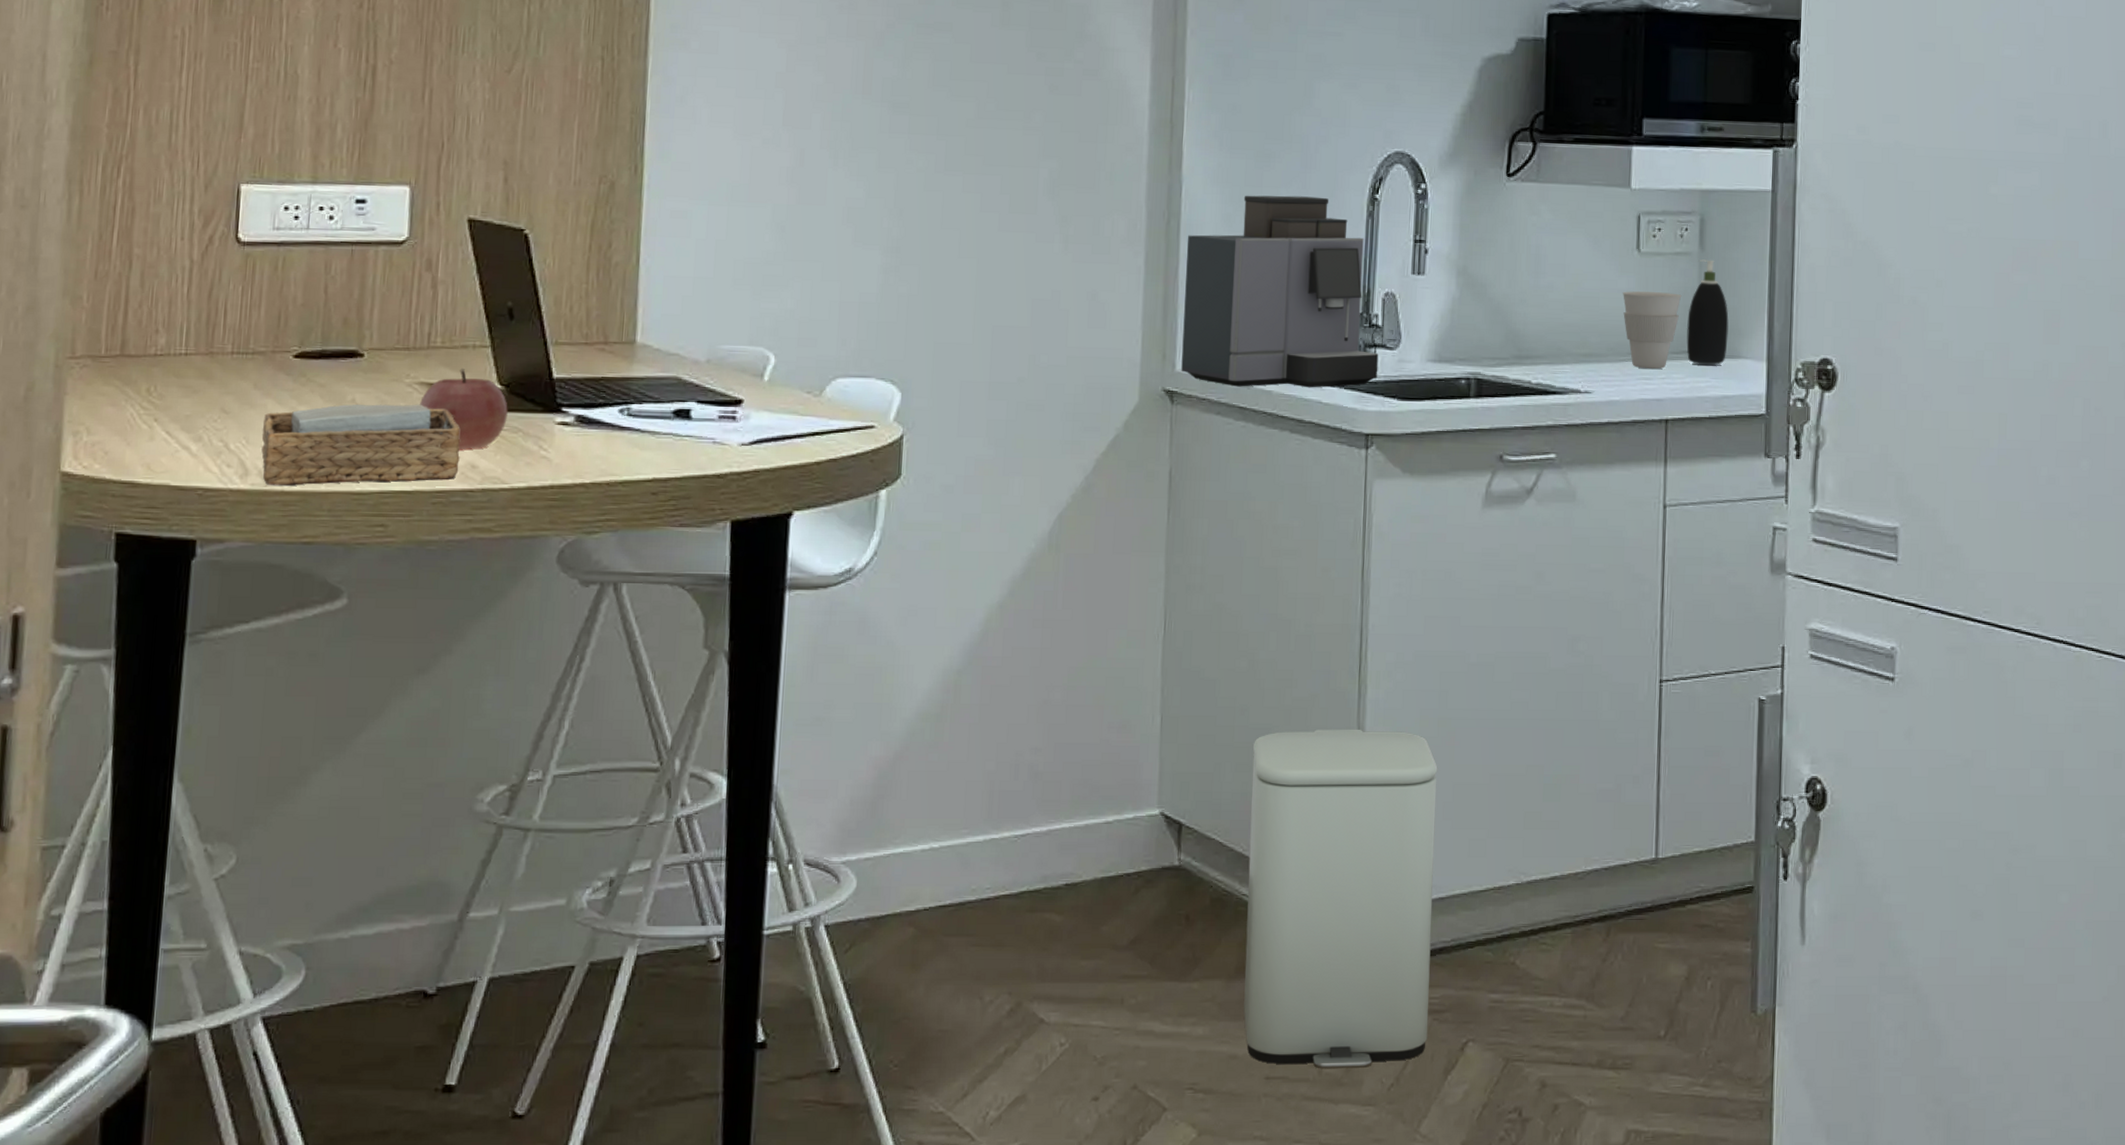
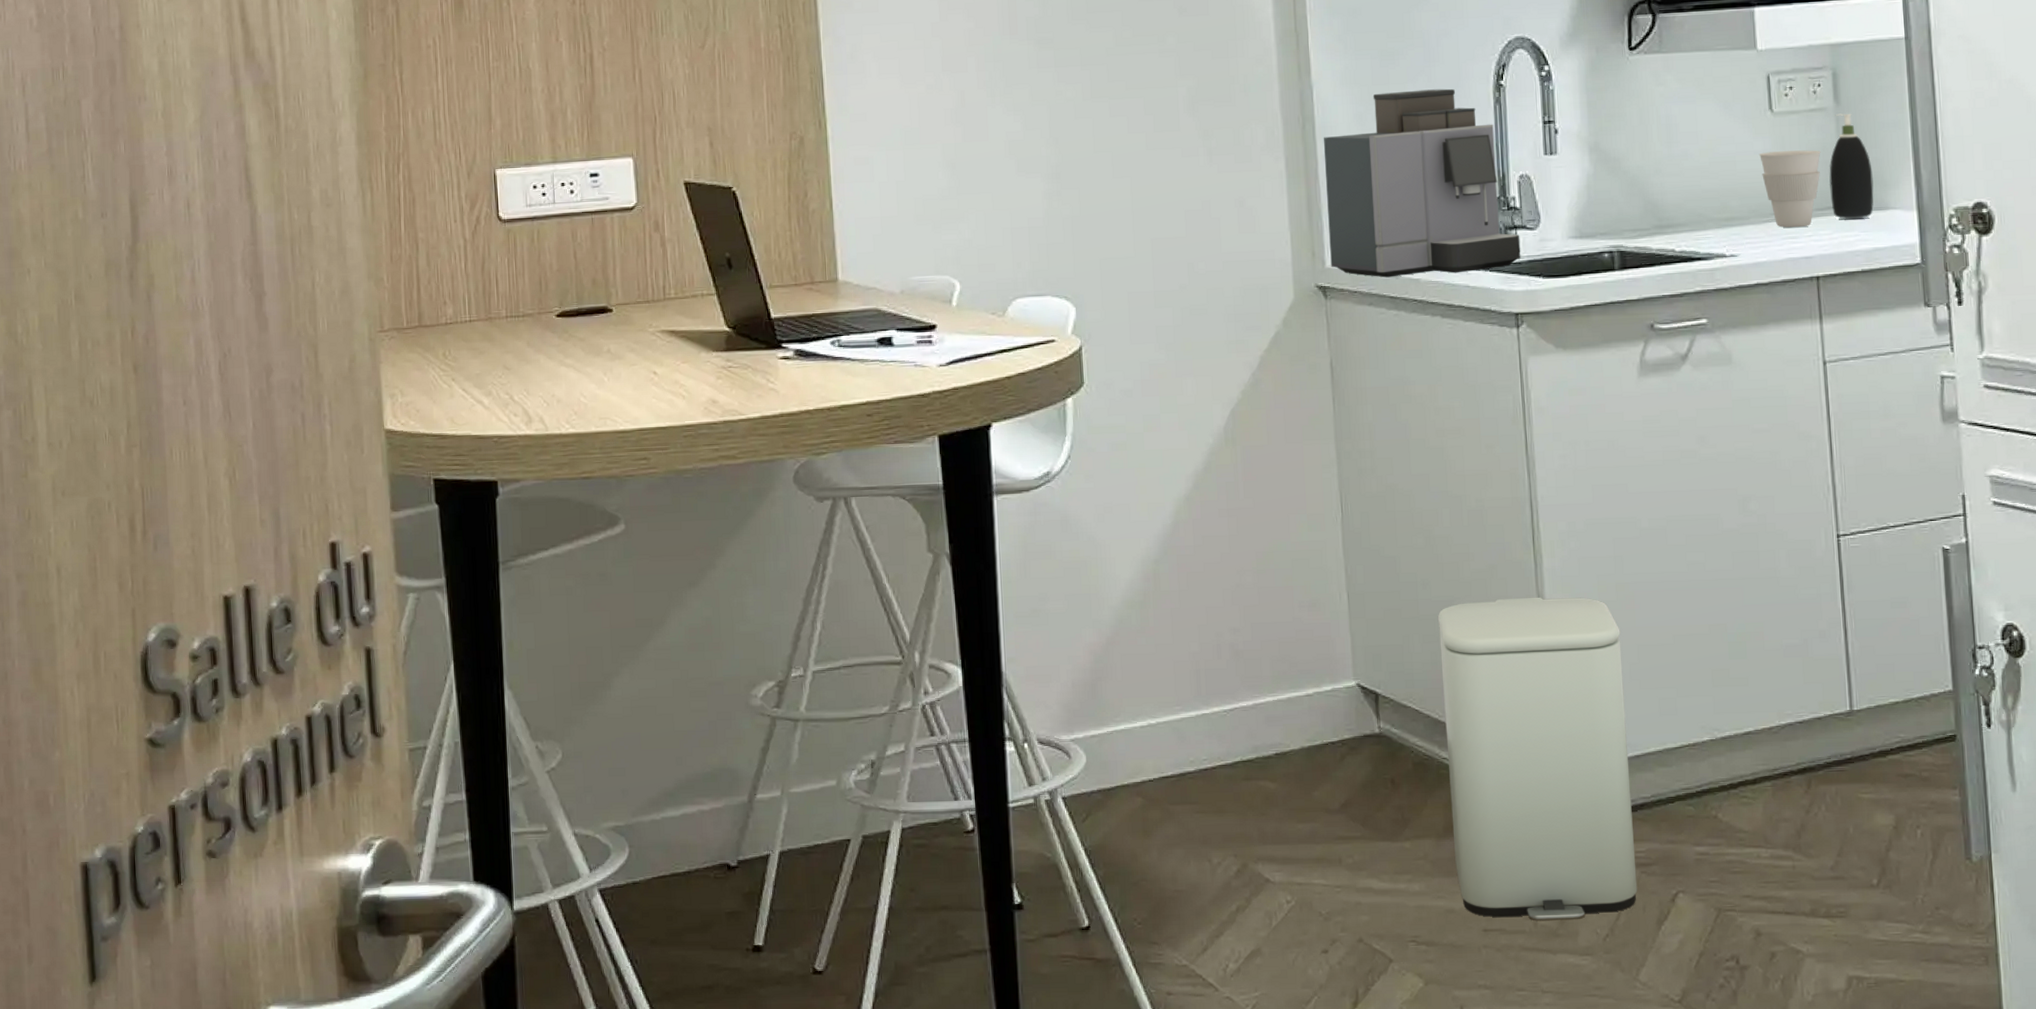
napkin holder: present [261,404,461,486] -> none [538,350,702,429]
fruit: present [420,368,508,450] -> none [663,315,737,388]

